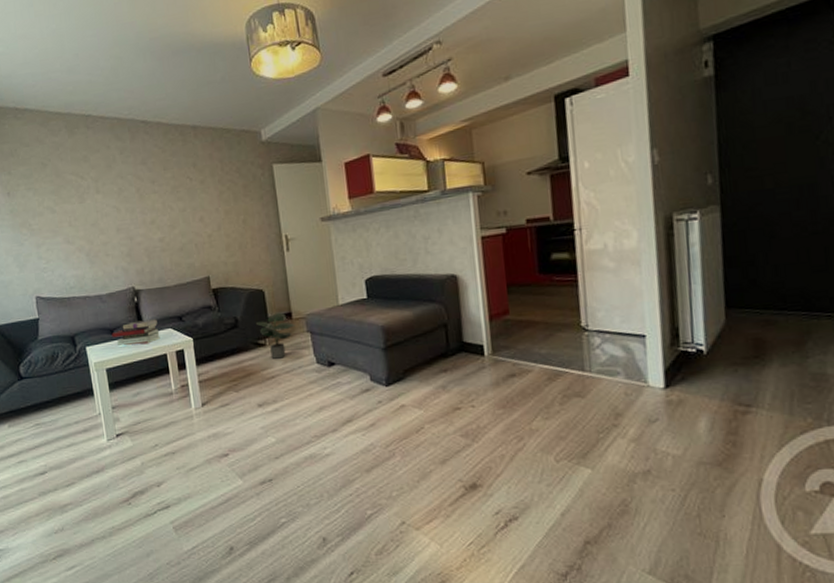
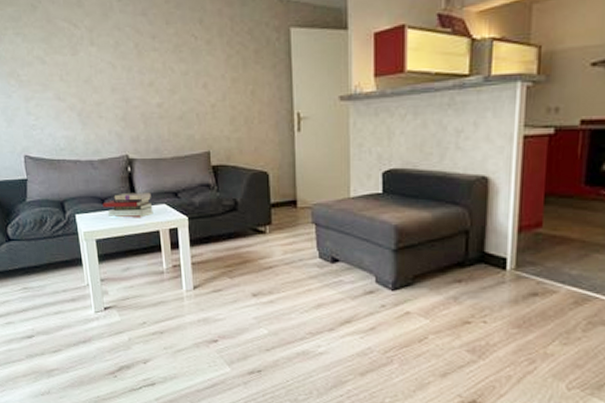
potted plant: present [255,312,295,359] -> none [256,199,300,249]

